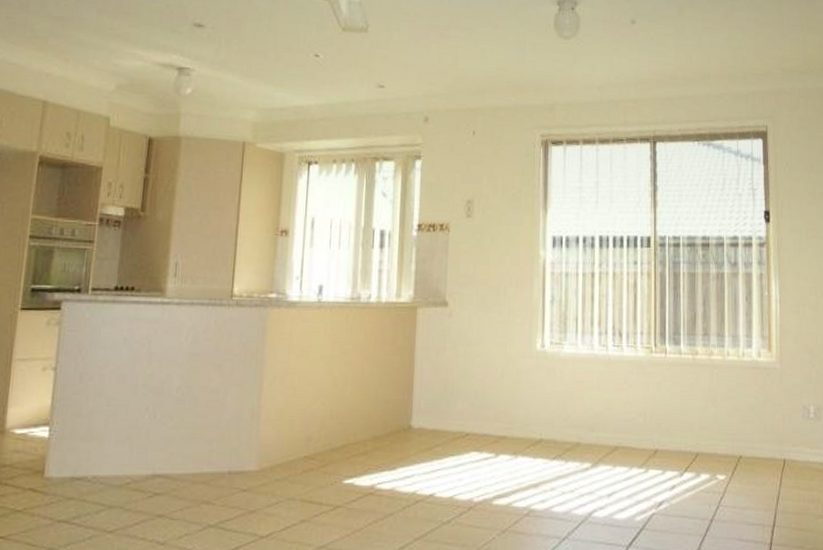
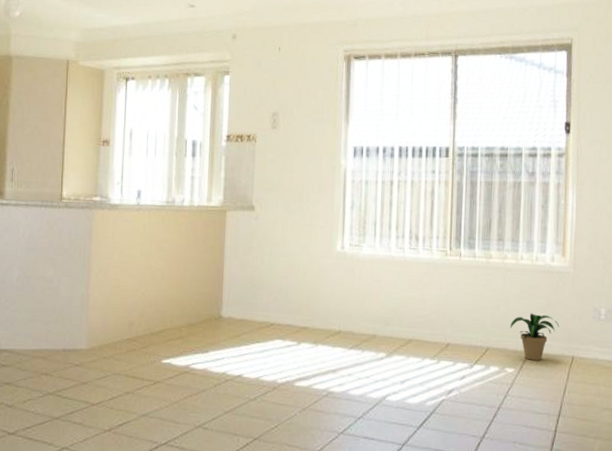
potted plant: none [720,413,770,465] -> present [510,313,560,360]

